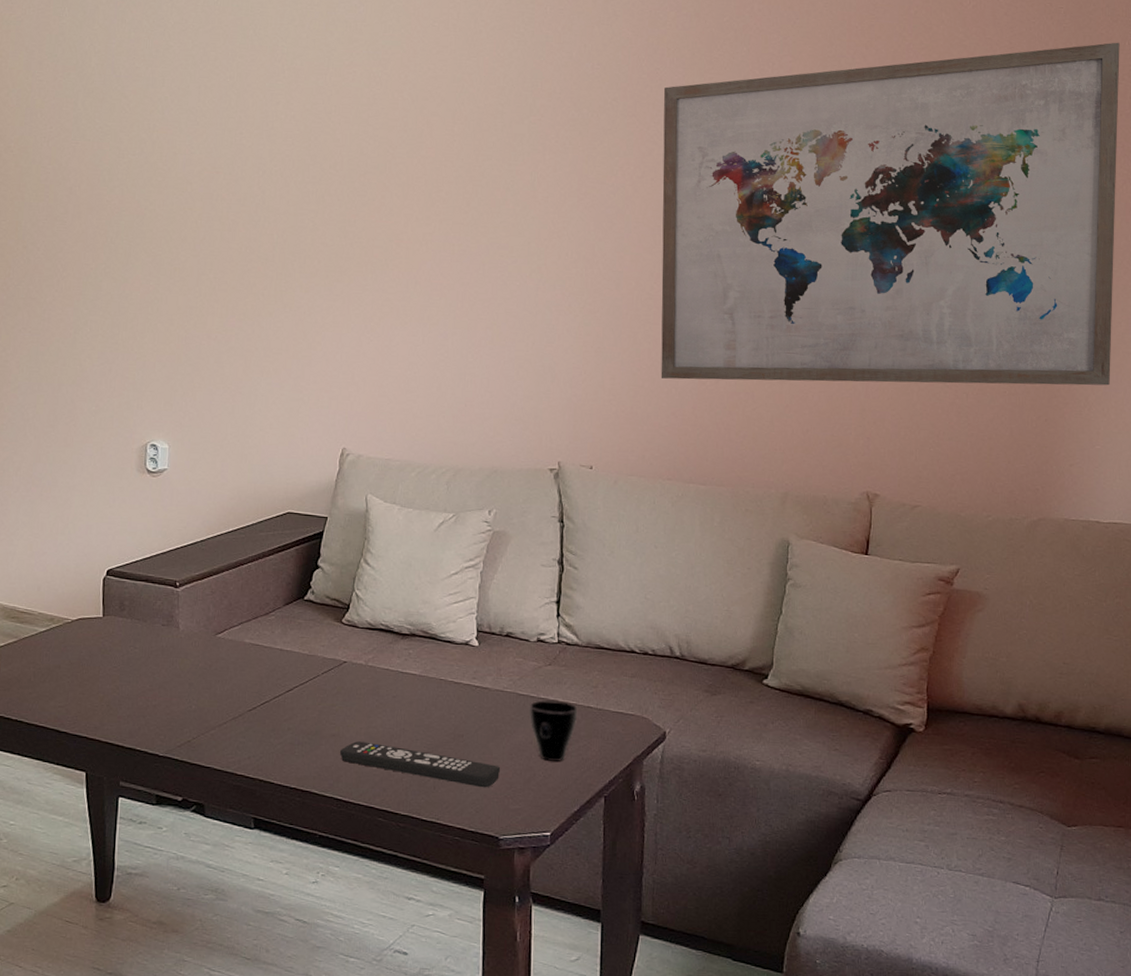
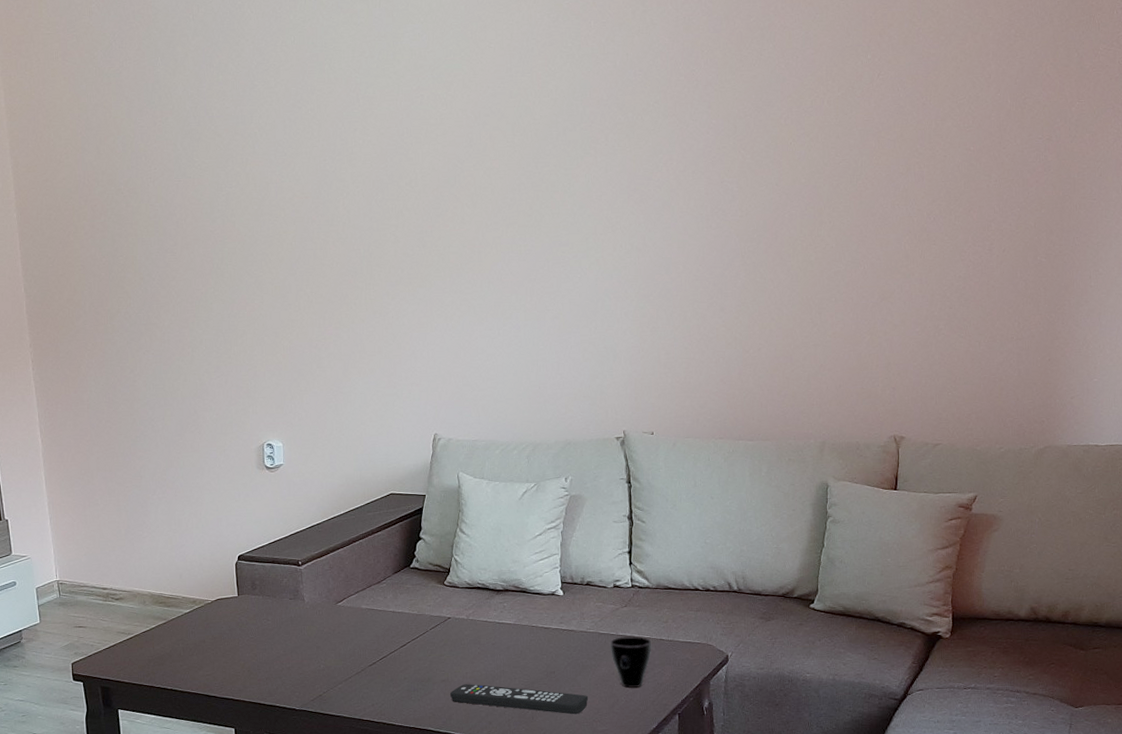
wall art: present [661,42,1120,386] -> none [699,12,1109,350]

